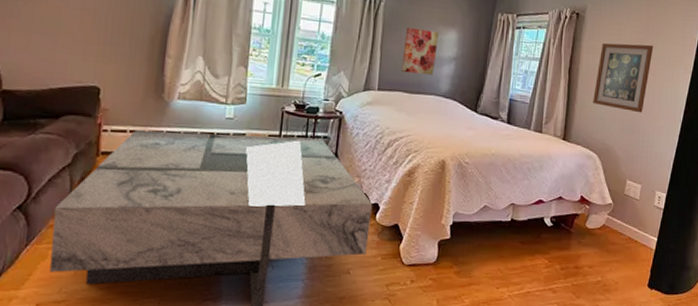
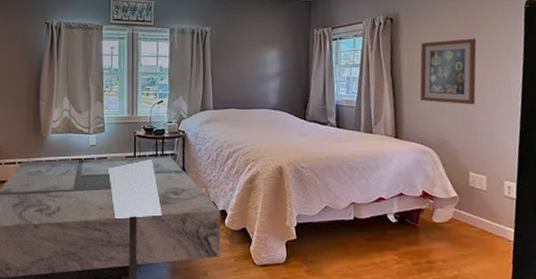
wall art: present [401,27,439,75] -> none [231,51,262,92]

